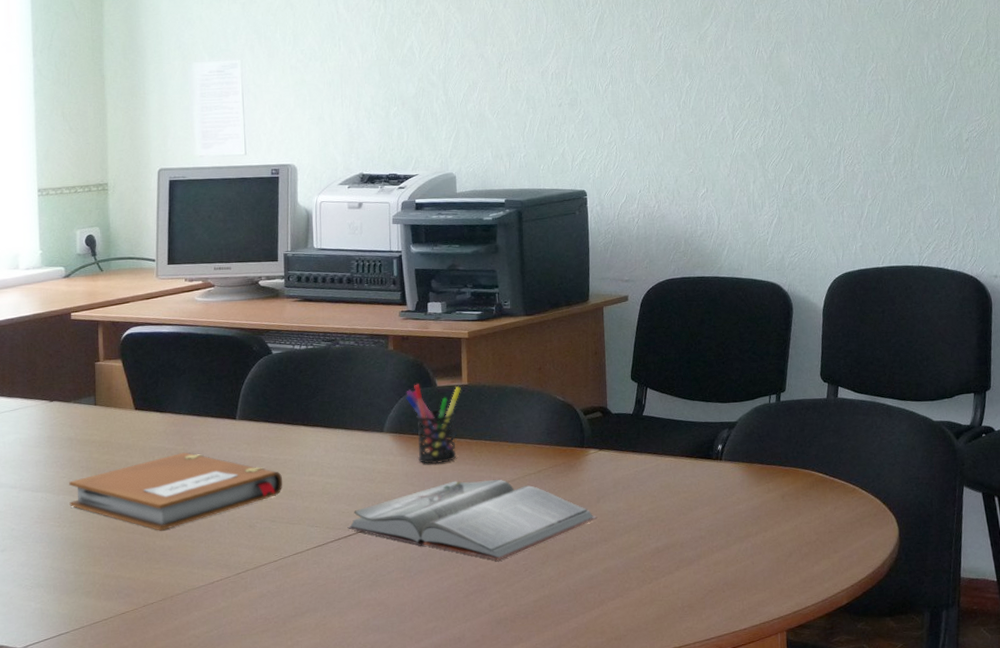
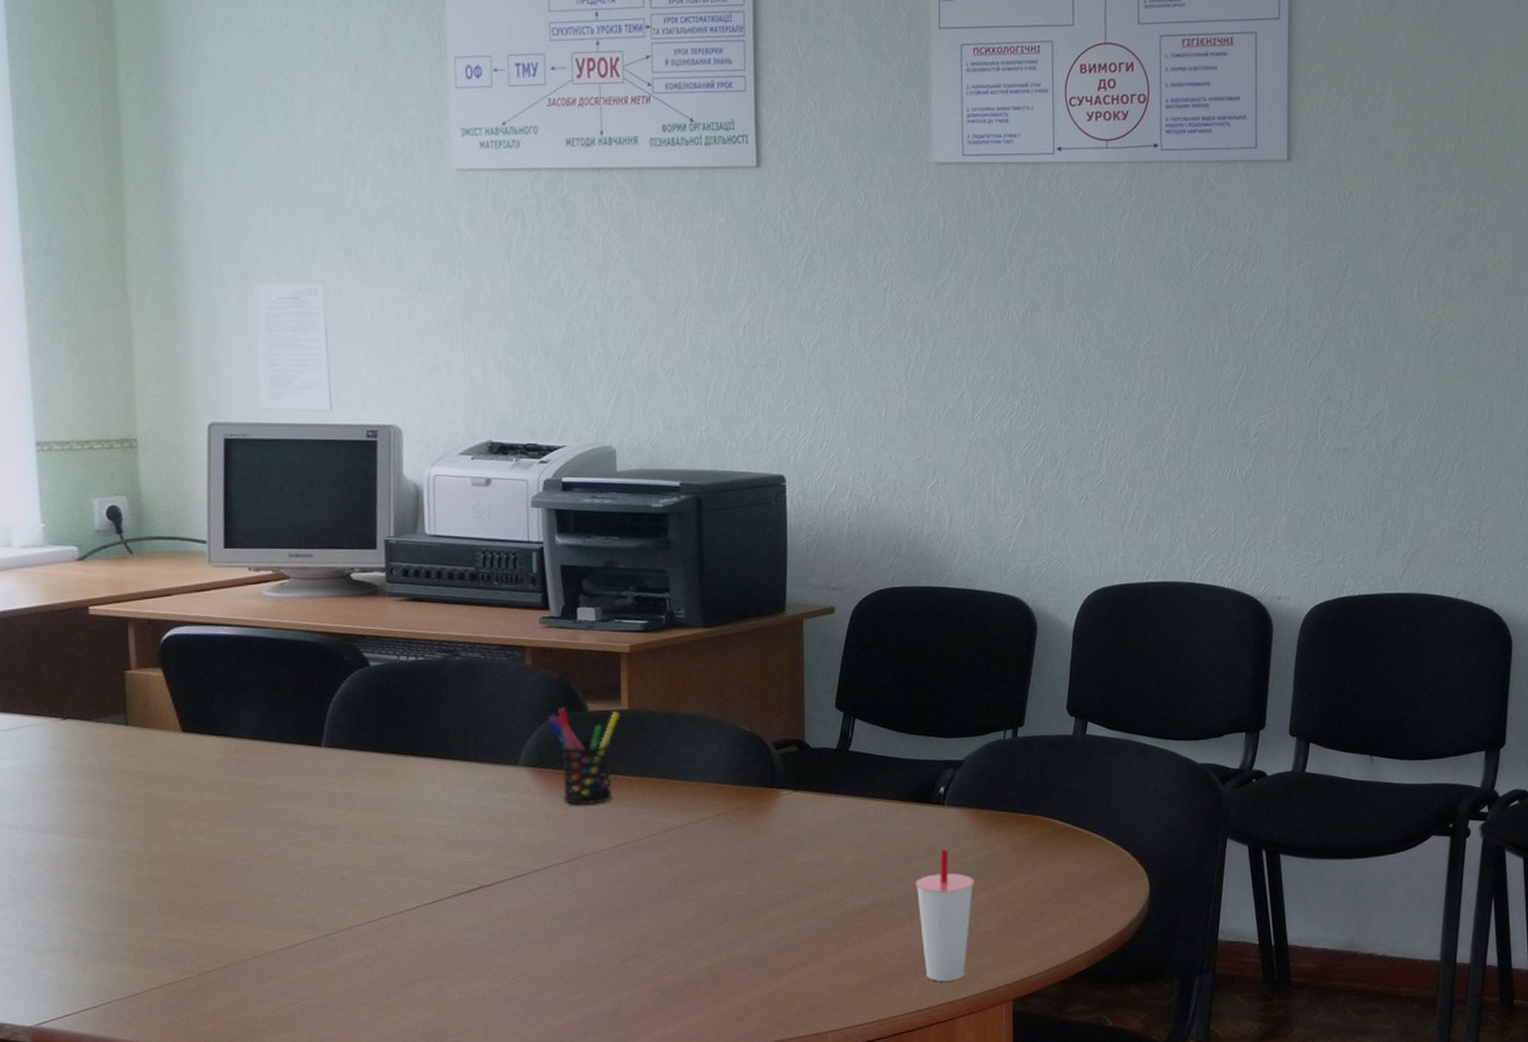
notebook: present [69,452,283,531] -> none [92,786,386,883]
hardback book: present [347,480,598,561] -> none [470,825,789,921]
cup: none [700,498,750,614] -> present [915,849,974,982]

